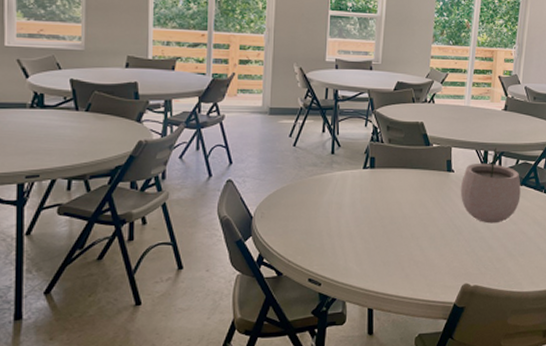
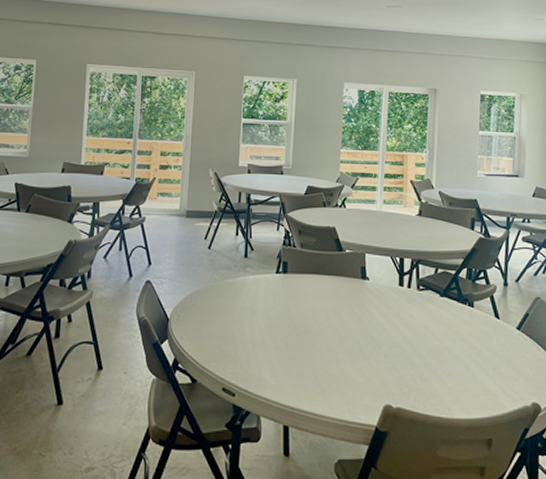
plant pot: present [460,148,521,224] -> none [376,255,443,338]

